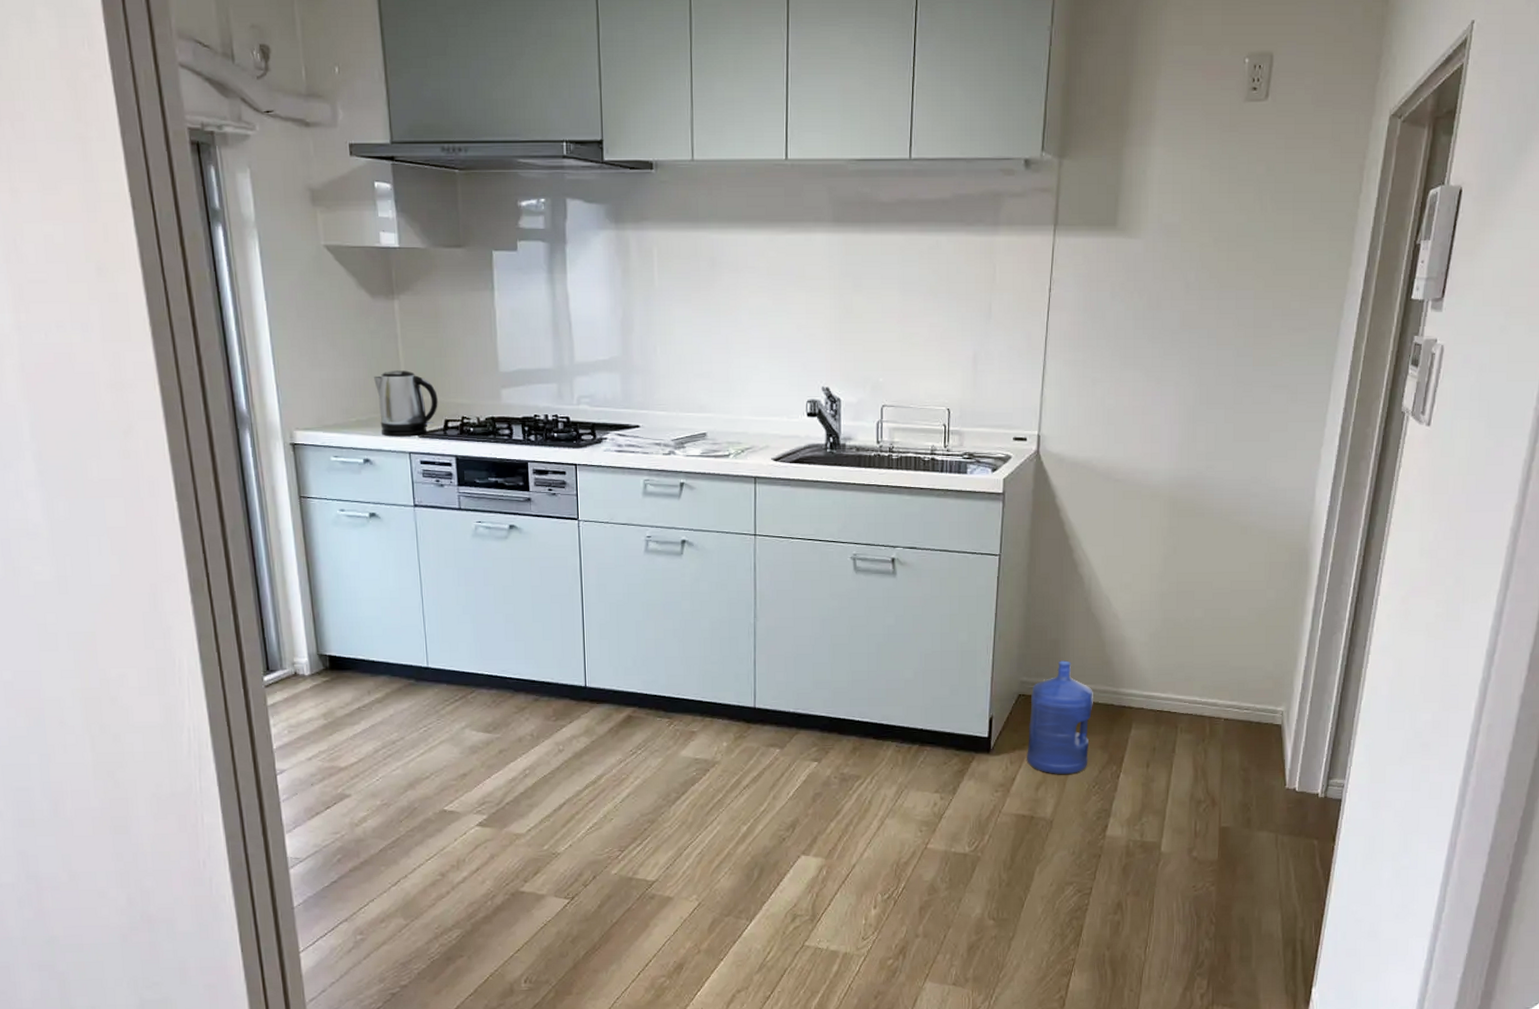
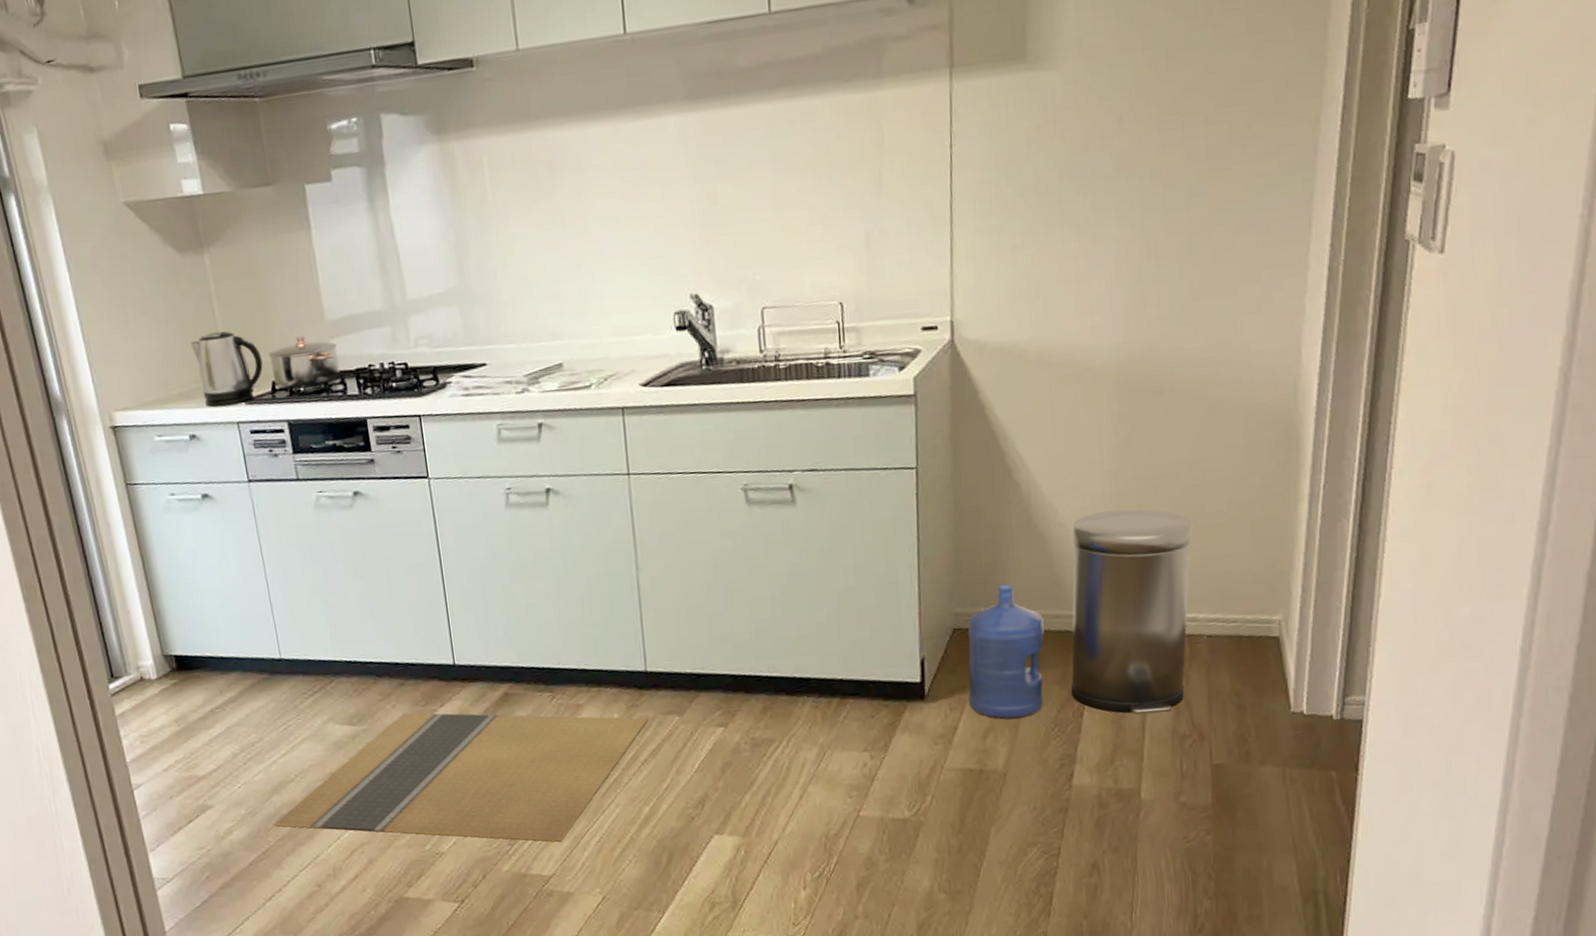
door mat: none [406,726,752,851] -> present [274,712,648,842]
cooking pot: none [444,383,508,430] -> present [268,336,341,390]
pedal bin: none [1112,607,1220,781] -> present [1071,509,1193,715]

